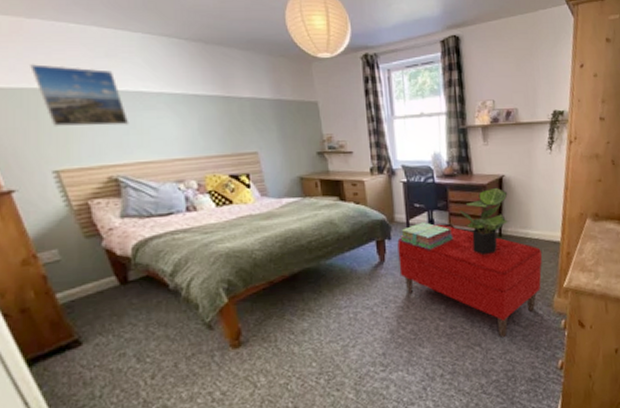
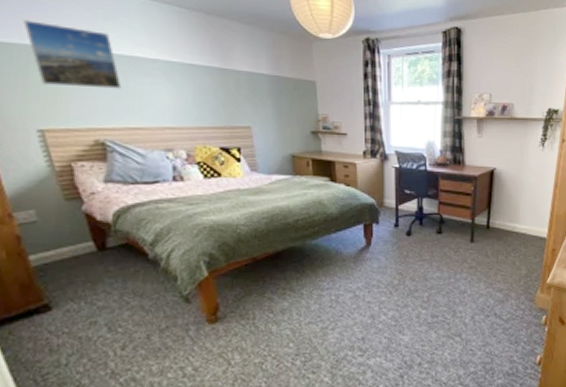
bench: present [397,224,542,337] -> none [385,212,527,329]
stack of books: present [400,222,453,250] -> none [388,209,441,237]
potted plant: present [458,187,509,255] -> none [448,179,498,245]

